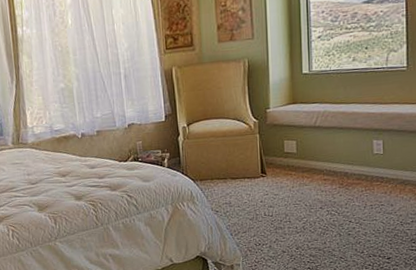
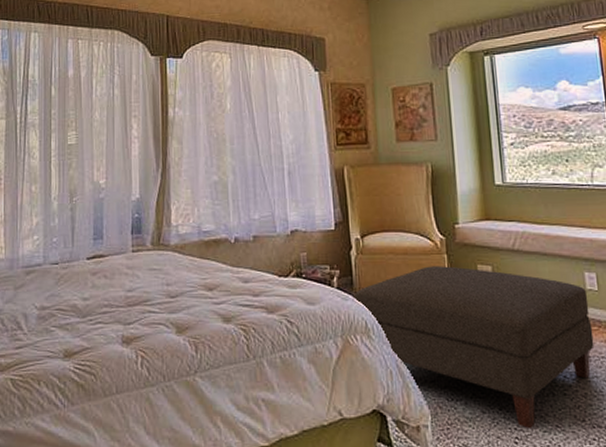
ottoman: none [180,143,376,262] -> present [352,266,595,430]

